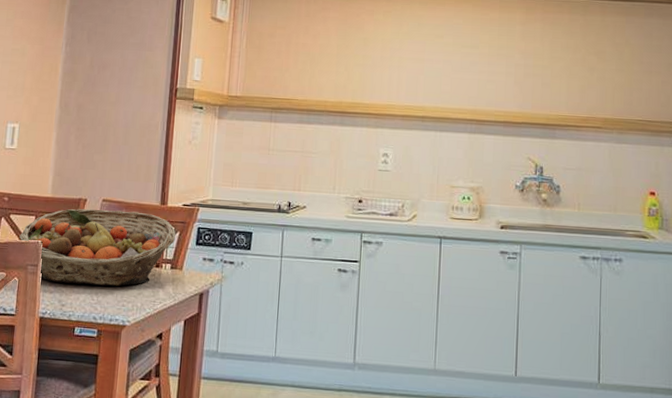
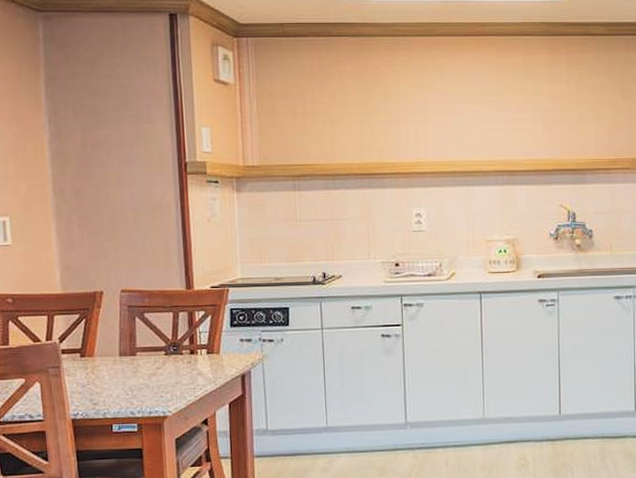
fruit basket: present [19,209,176,286] -> none [33,299,208,382]

